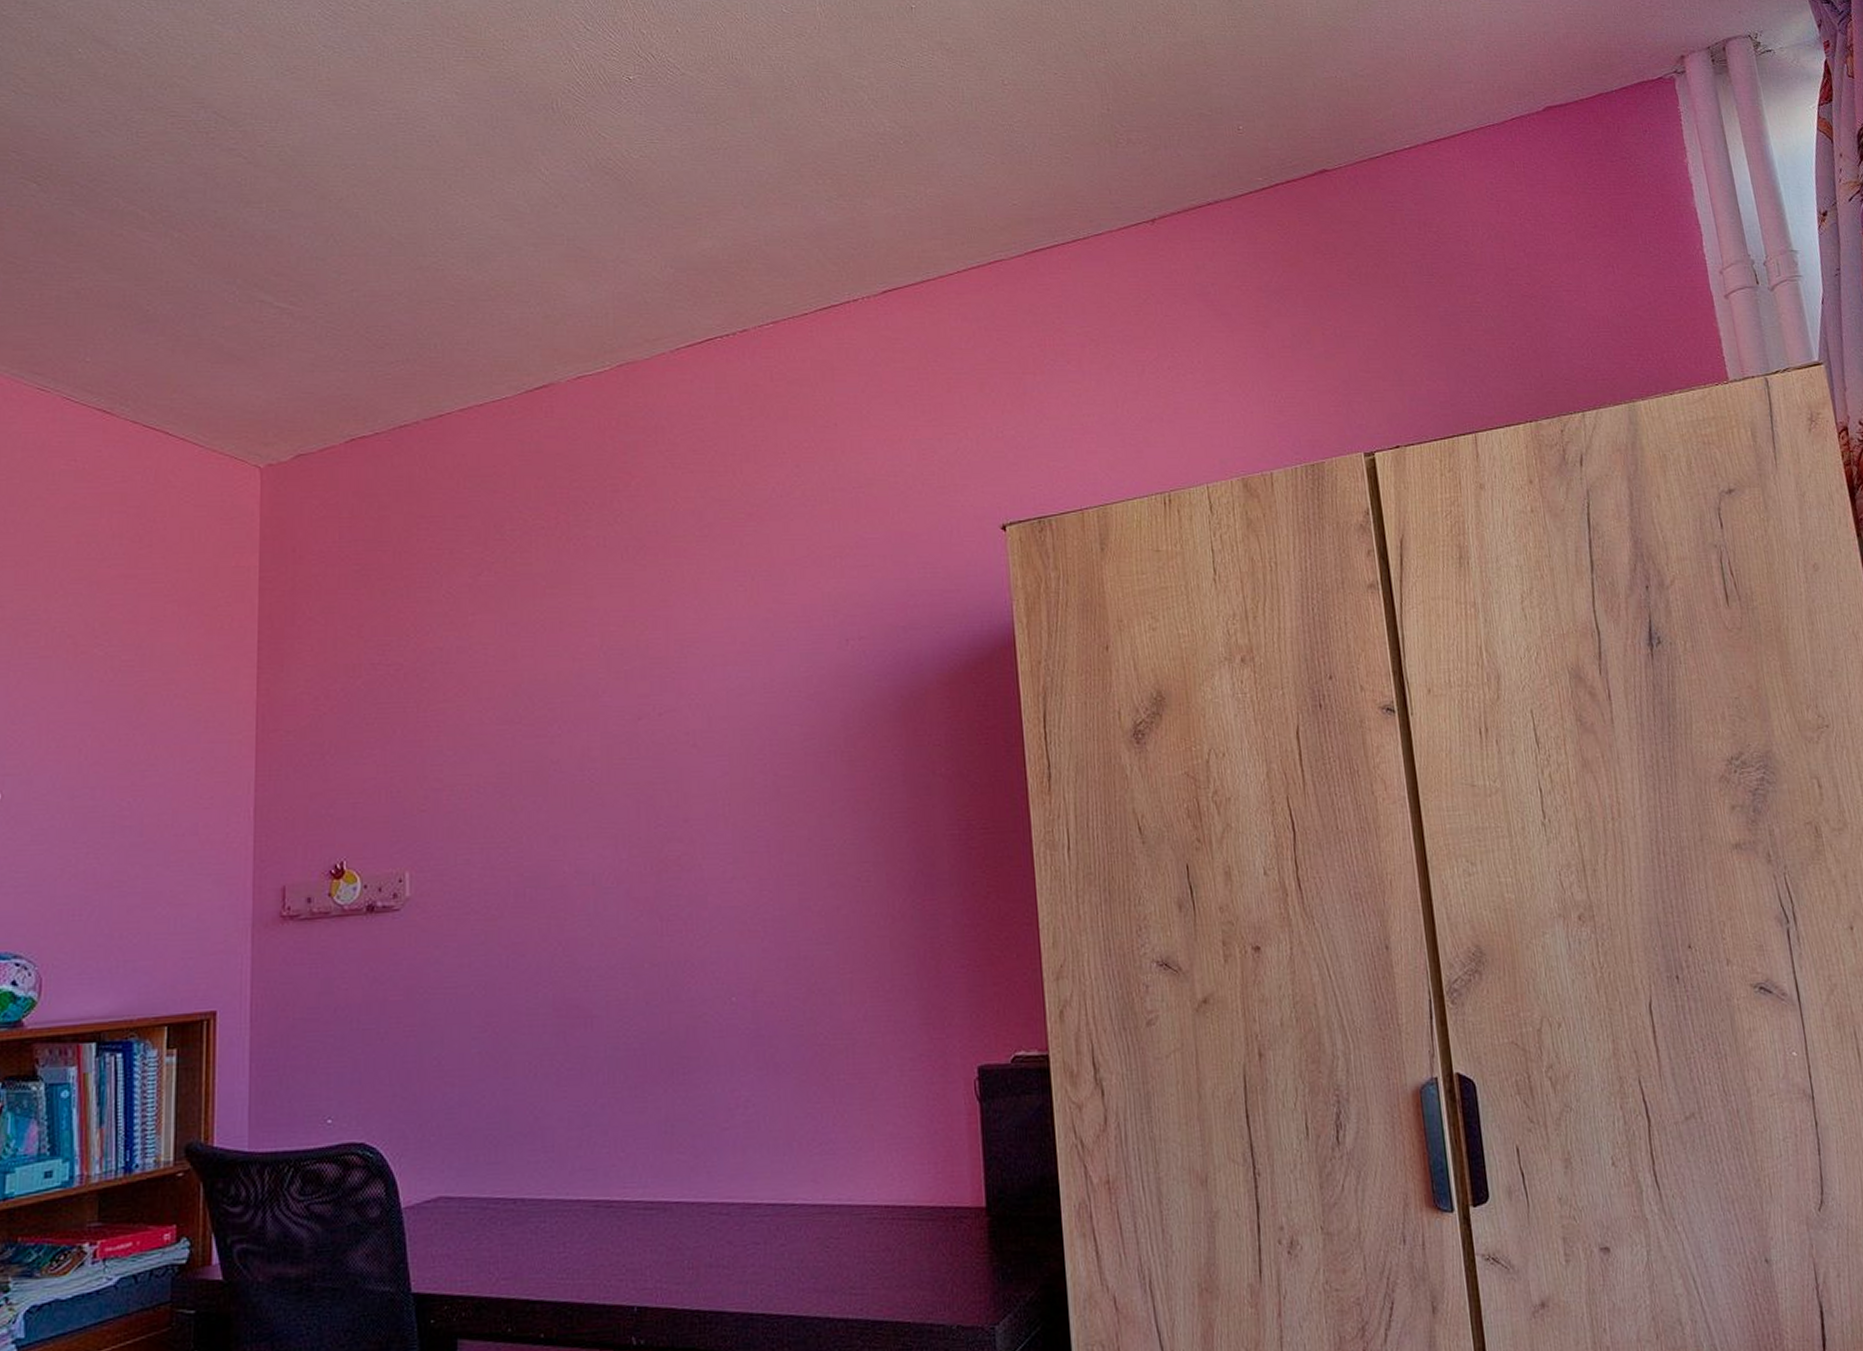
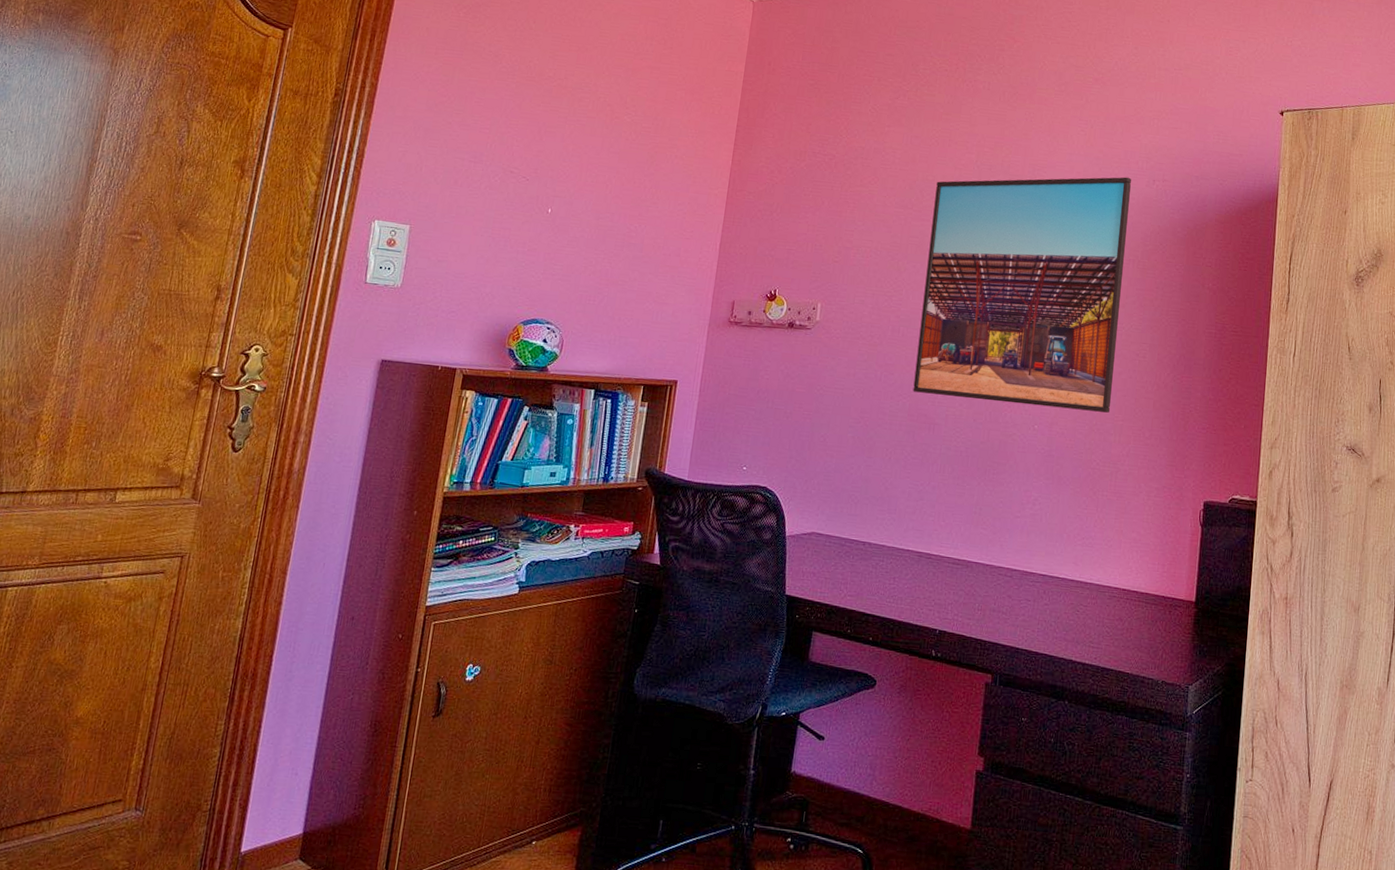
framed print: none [550,640,833,977] -> present [913,177,1131,413]

